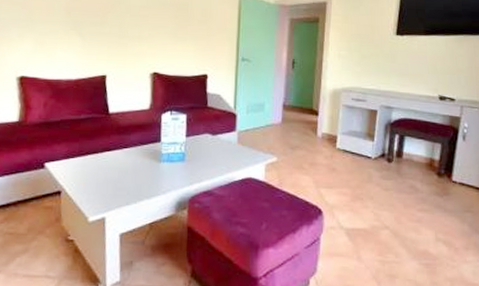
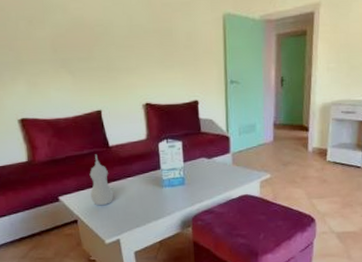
teapot: none [80,120,106,176] -> present [89,154,113,205]

